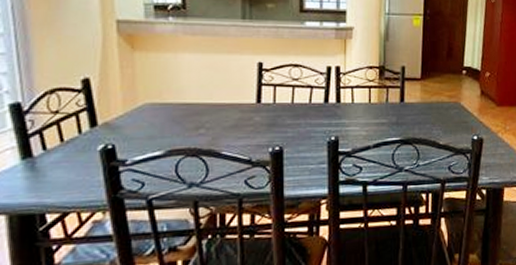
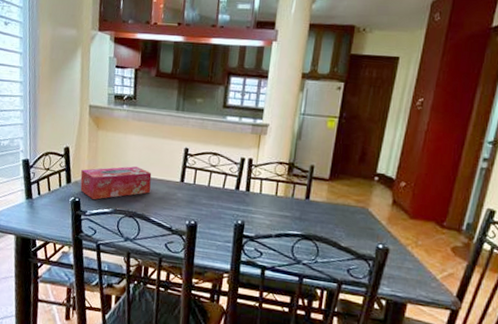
tissue box: none [112,91,219,142] -> present [80,166,152,200]

